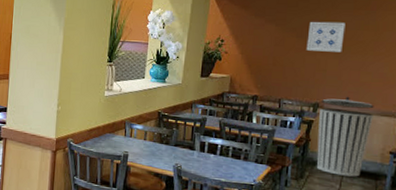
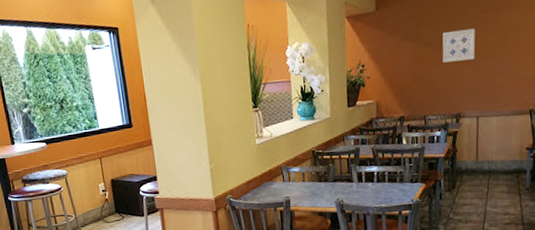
trash can: present [316,96,374,177] -> none [461,101,509,179]

